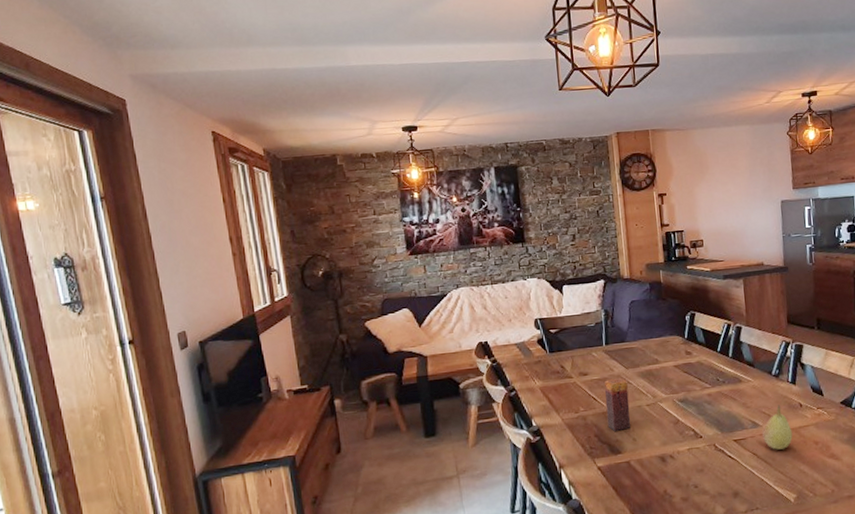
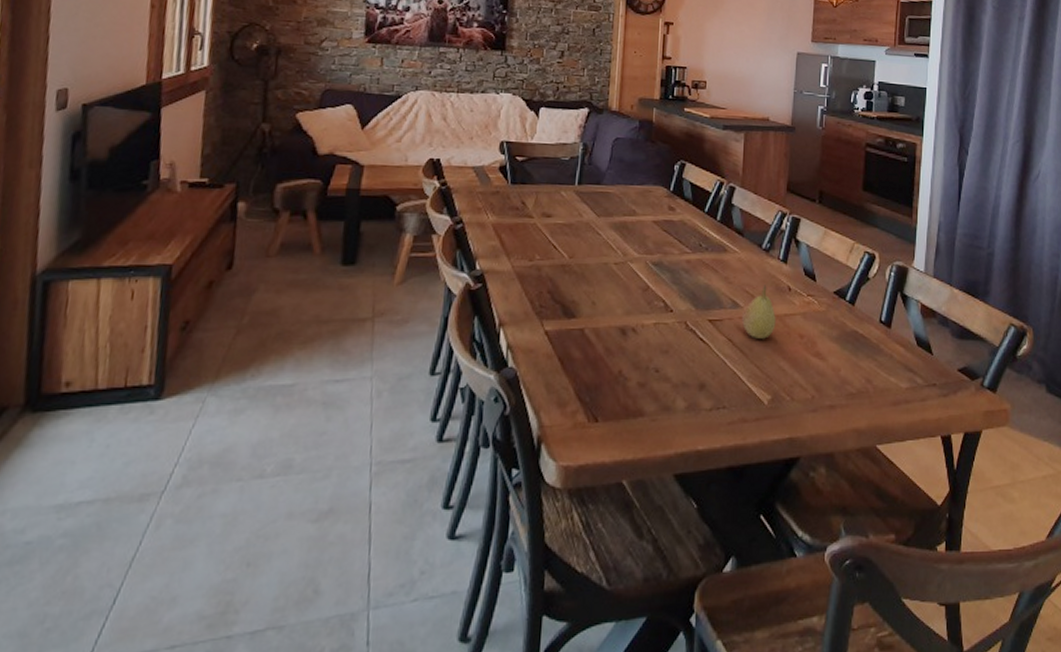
candle: present [604,377,631,432] -> none [565,225,596,291]

